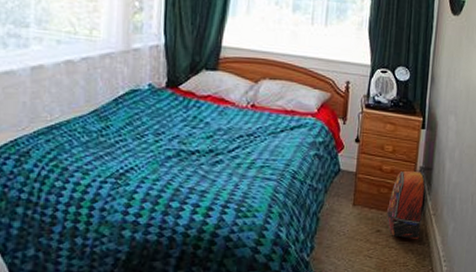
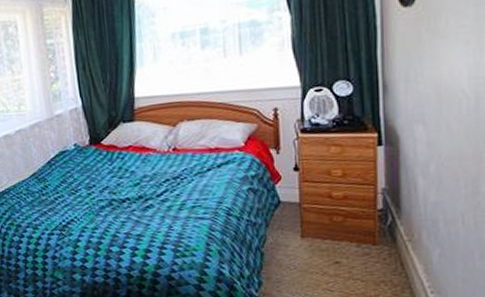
backpack: present [386,167,433,239] -> none [344,187,401,270]

